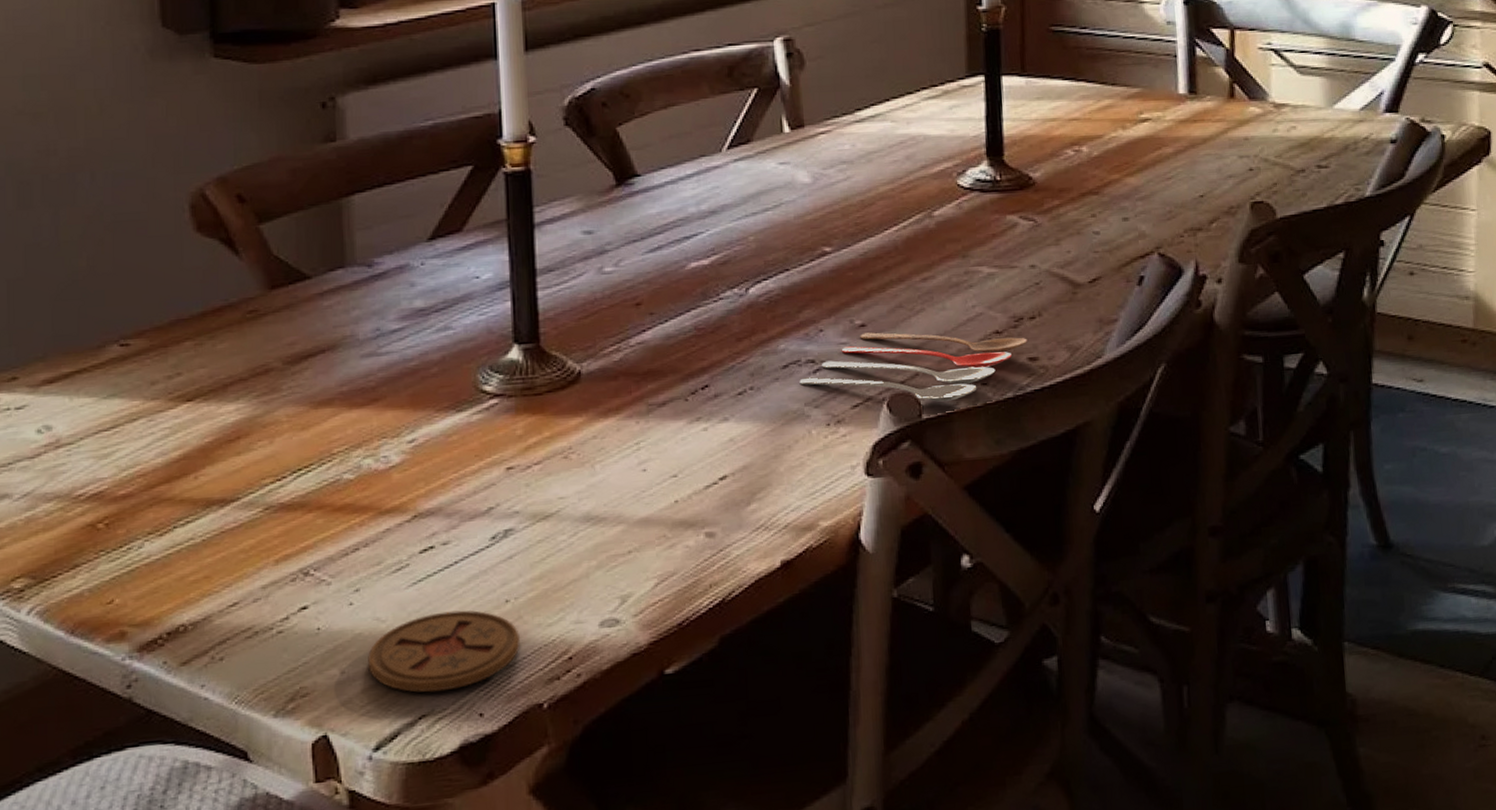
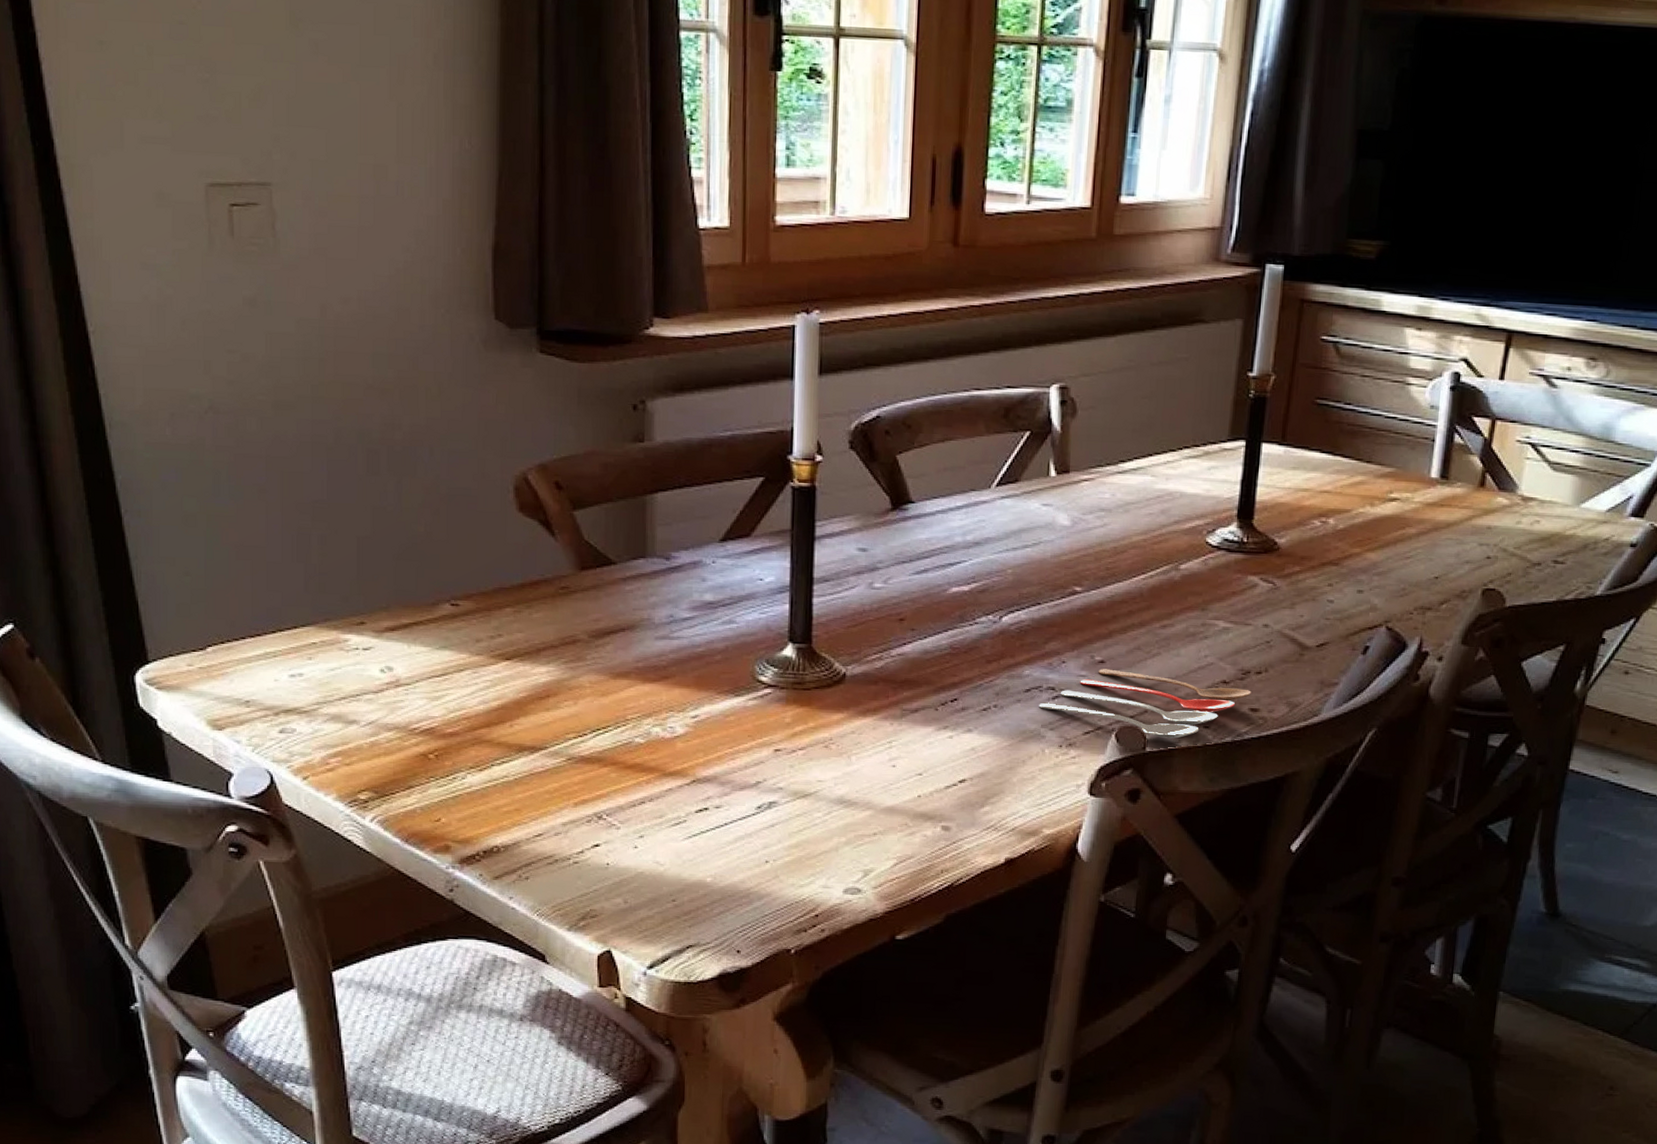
coaster: present [368,609,521,693] -> none [647,863,776,929]

